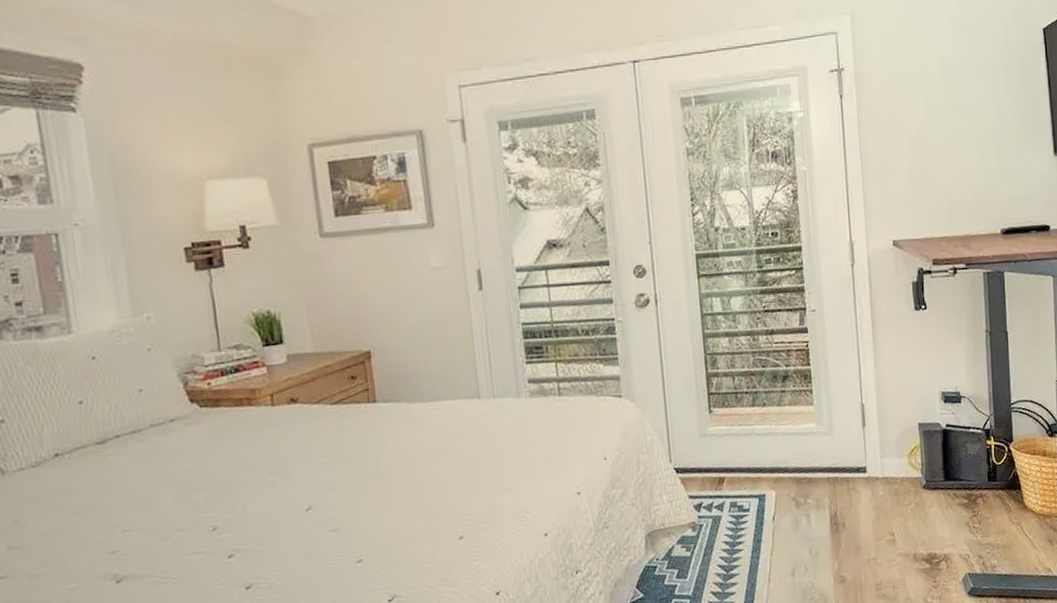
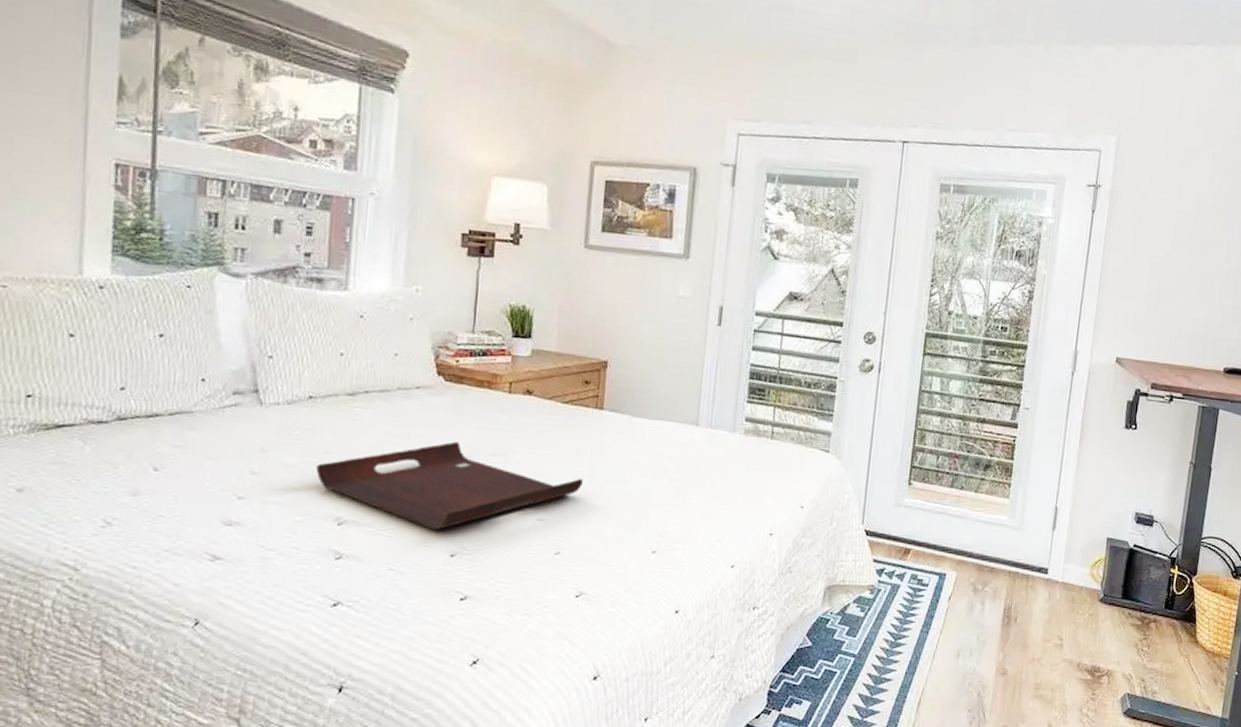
serving tray: none [79,468,371,566] -> present [316,441,583,531]

